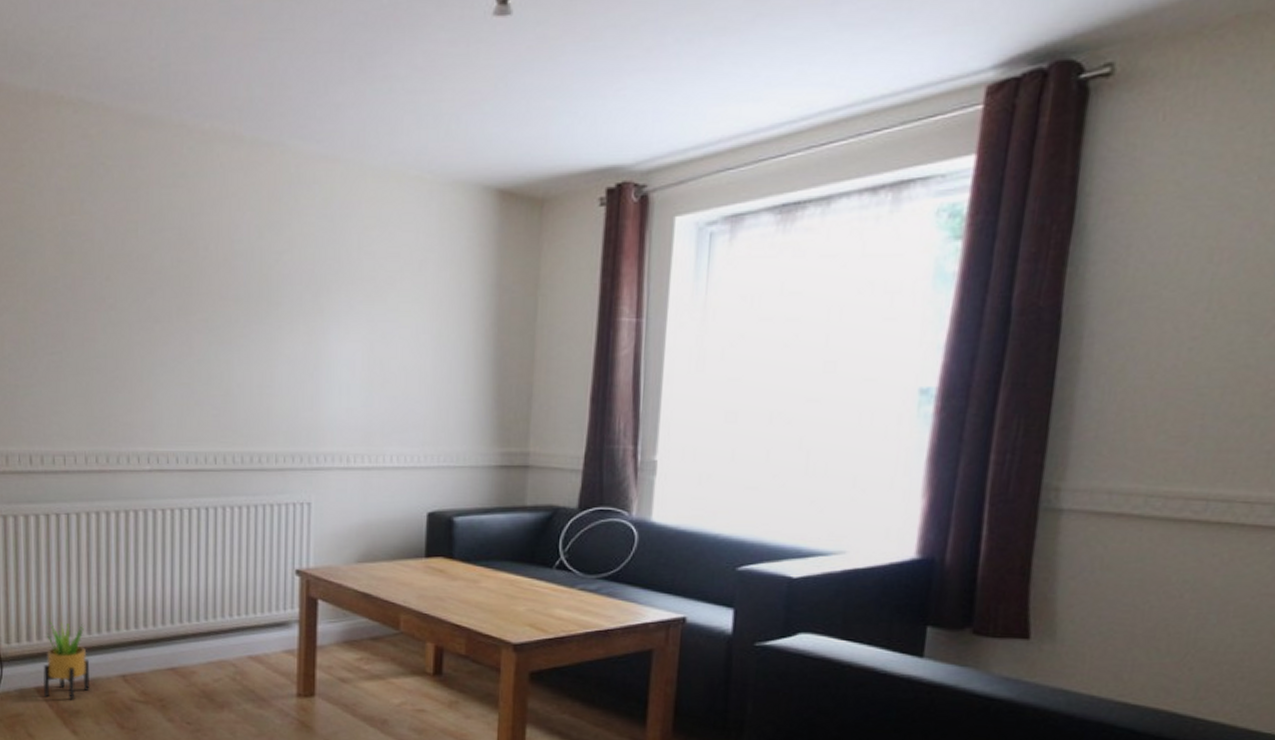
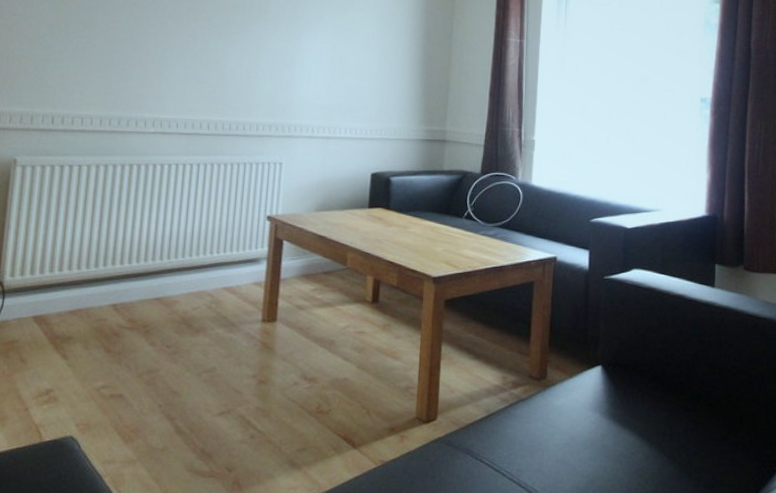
potted plant: present [42,619,91,700] -> none [40,255,85,328]

